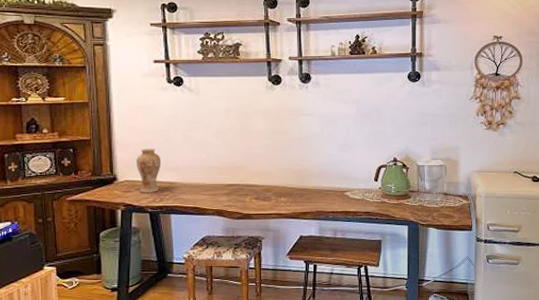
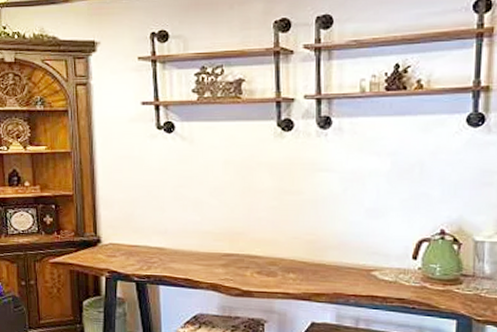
vase: present [136,148,162,193] -> none [121,207,149,259]

